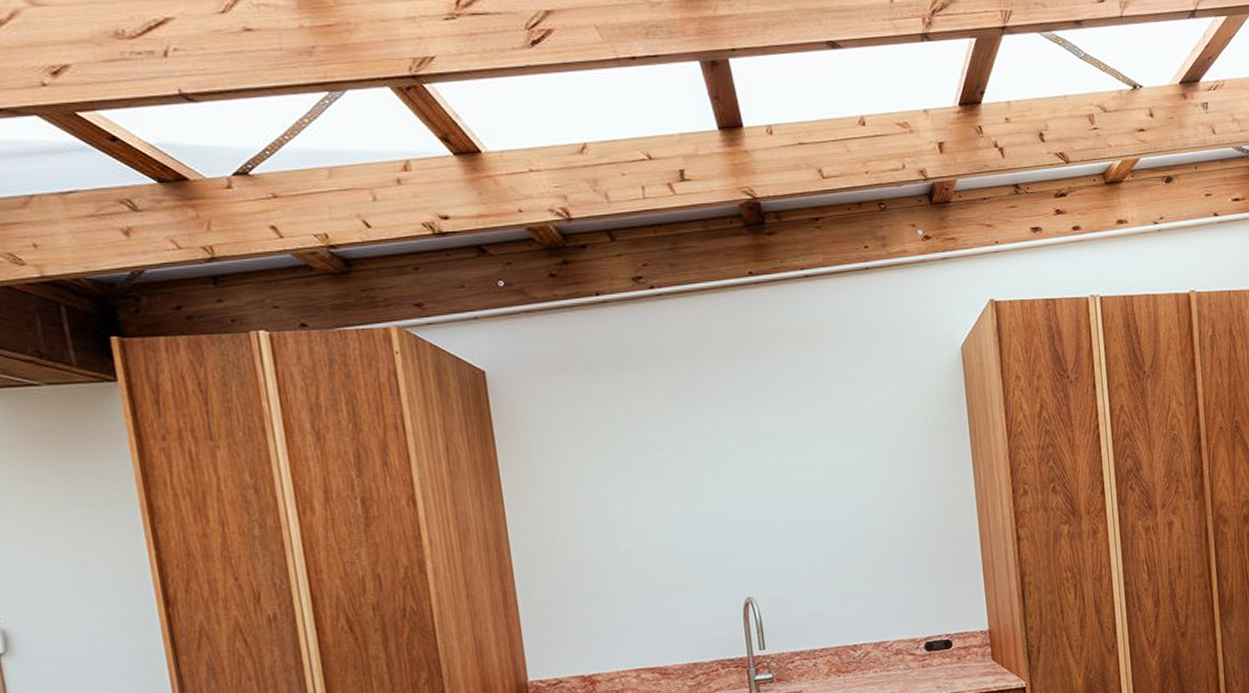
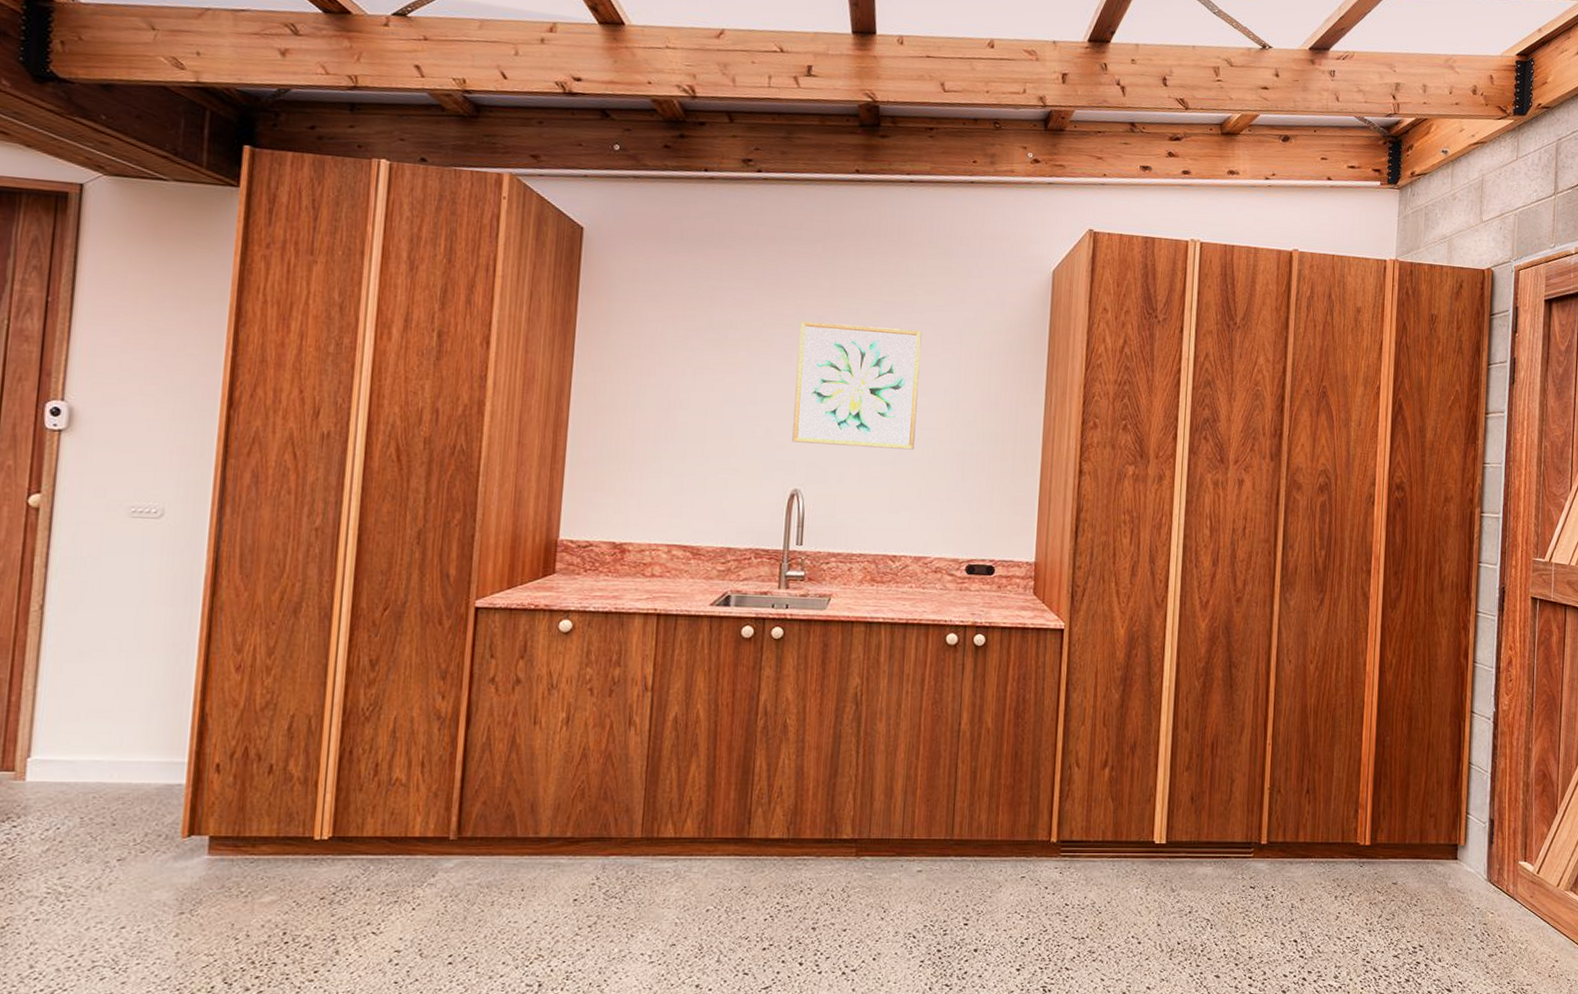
wall art: none [722,425,856,553] -> present [792,321,922,450]

